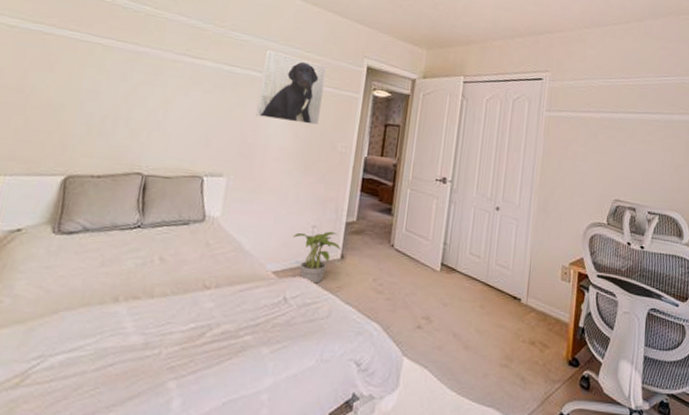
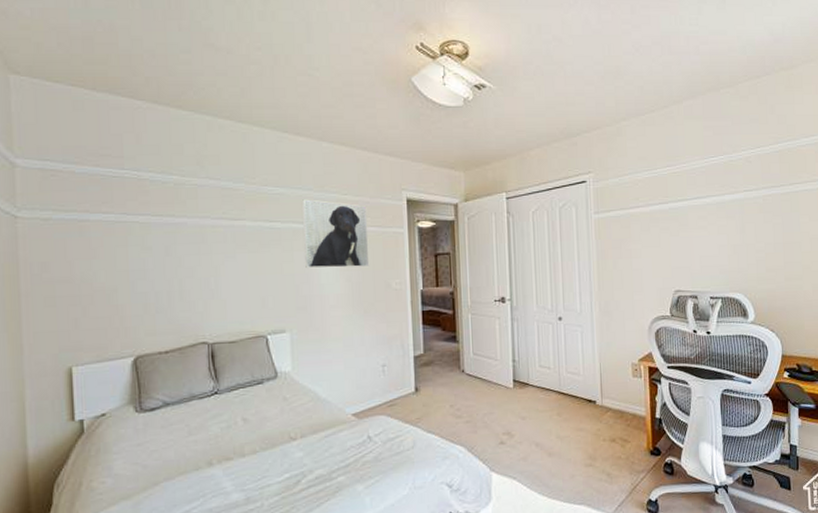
potted plant: present [293,231,341,285] -> none [365,367,413,420]

